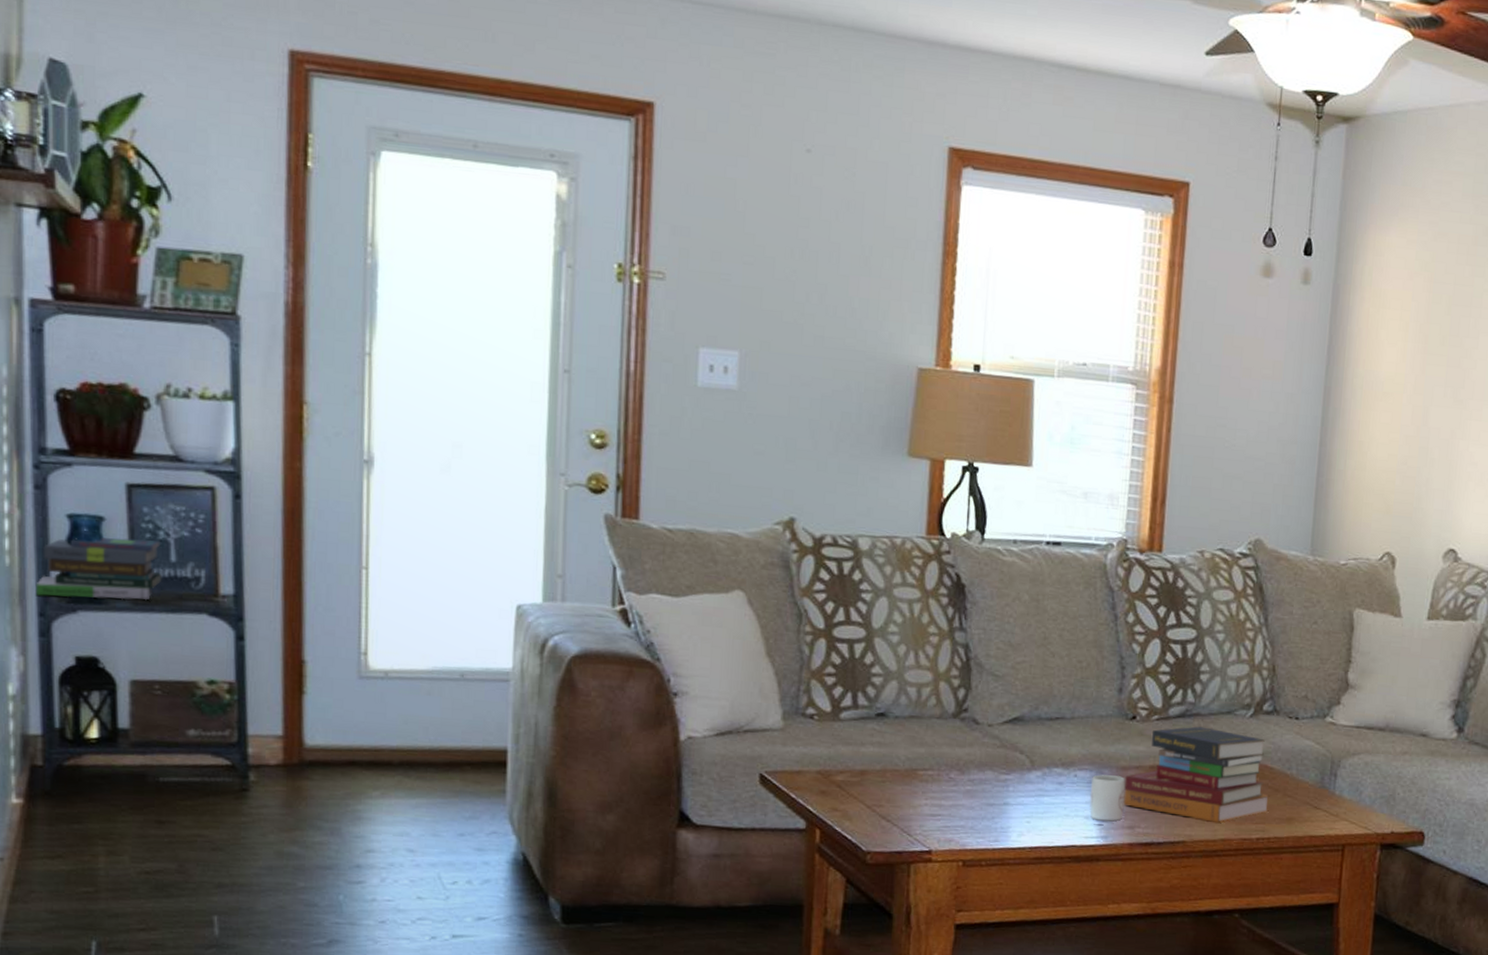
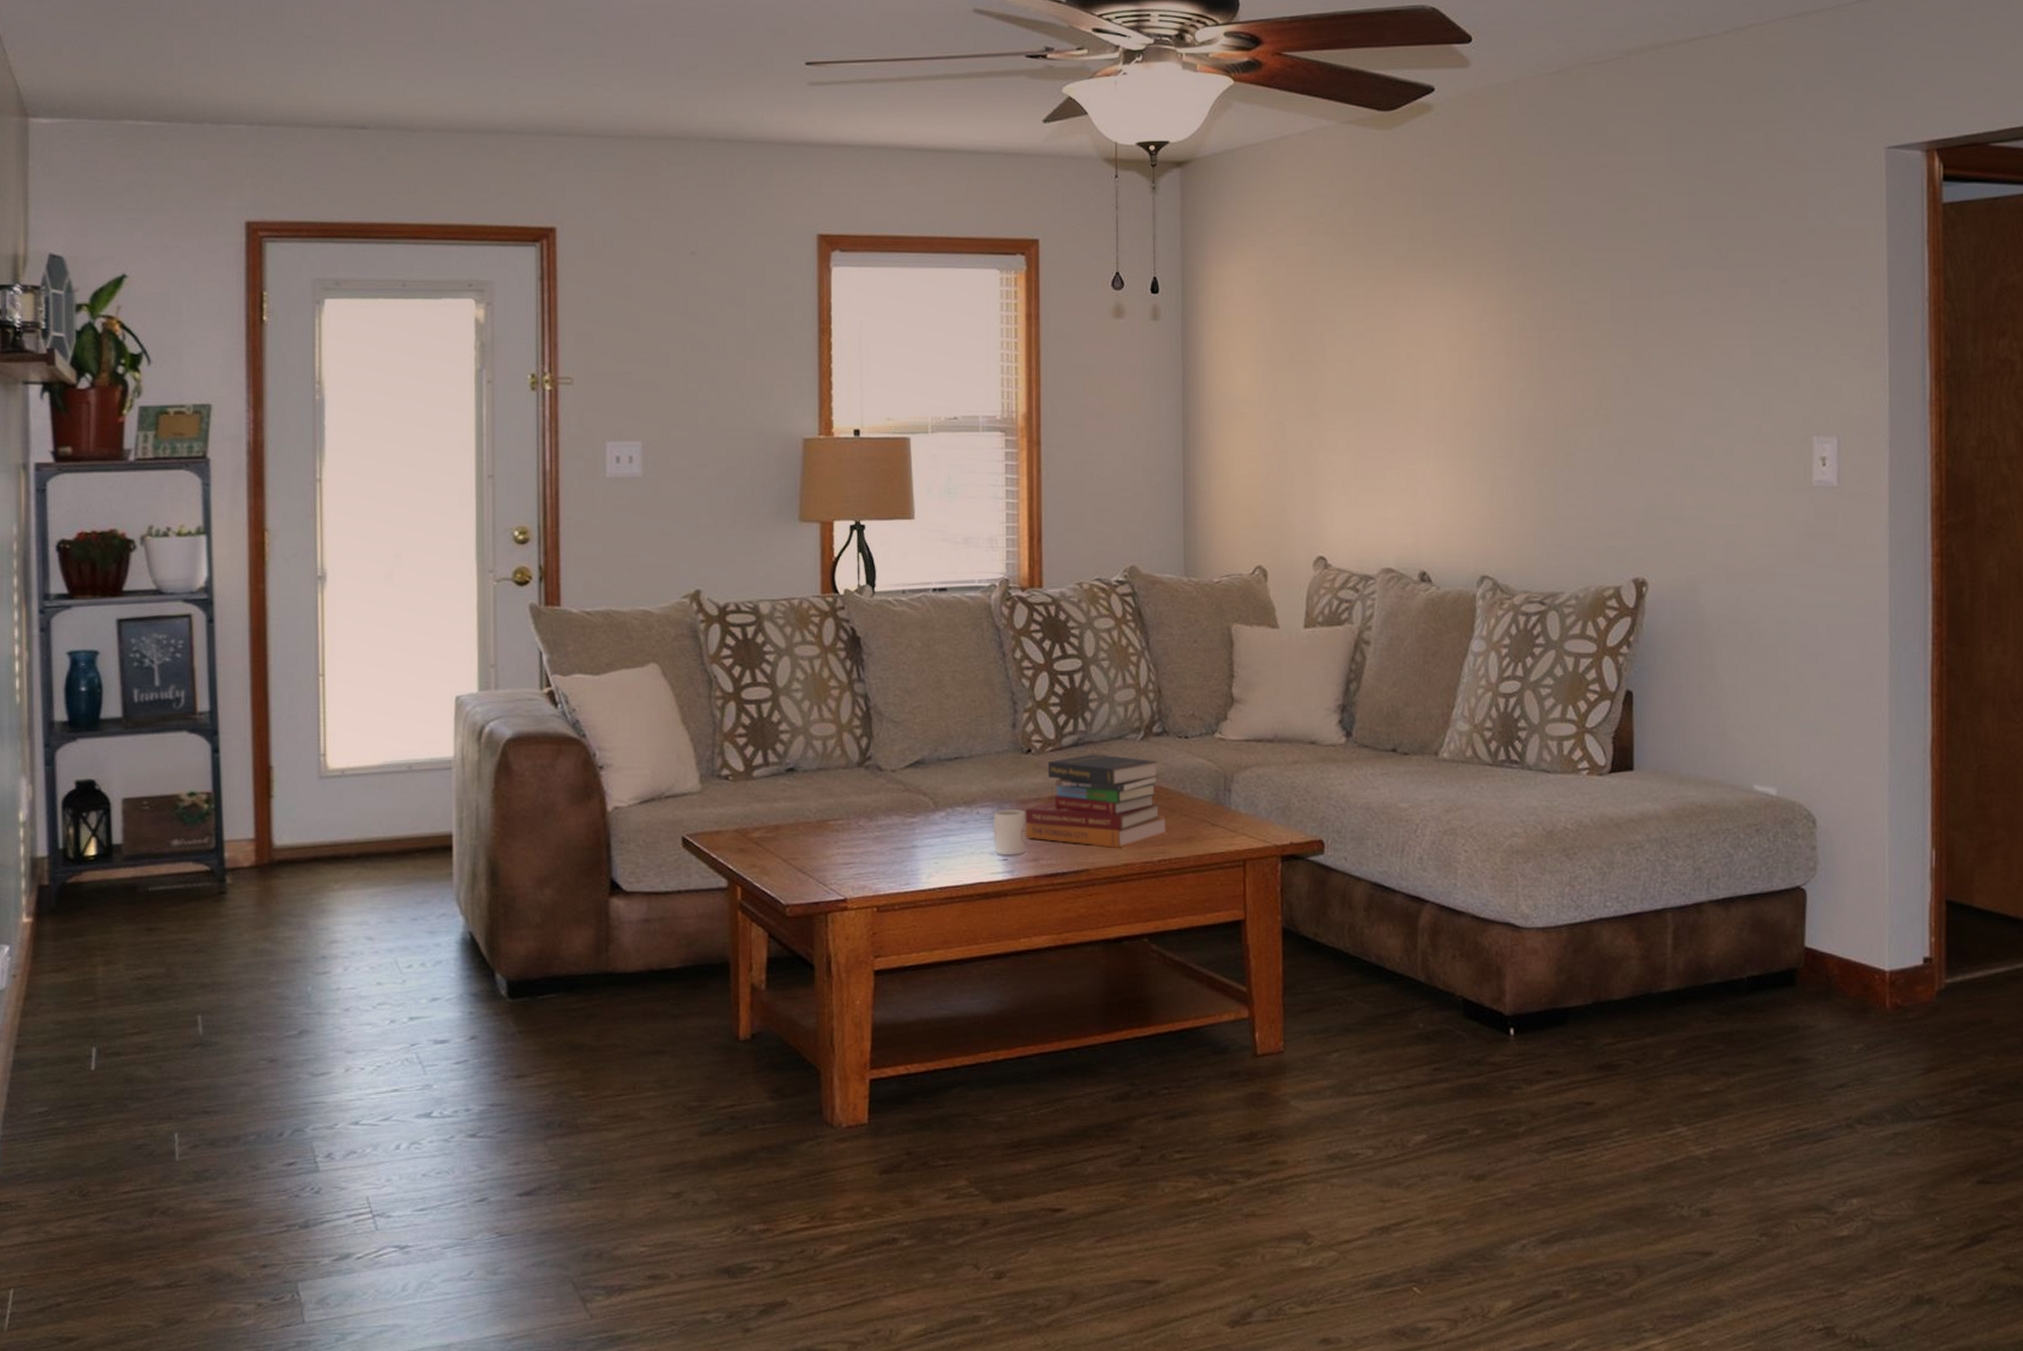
books: present [35,538,163,601] -> none [41,667,148,729]

